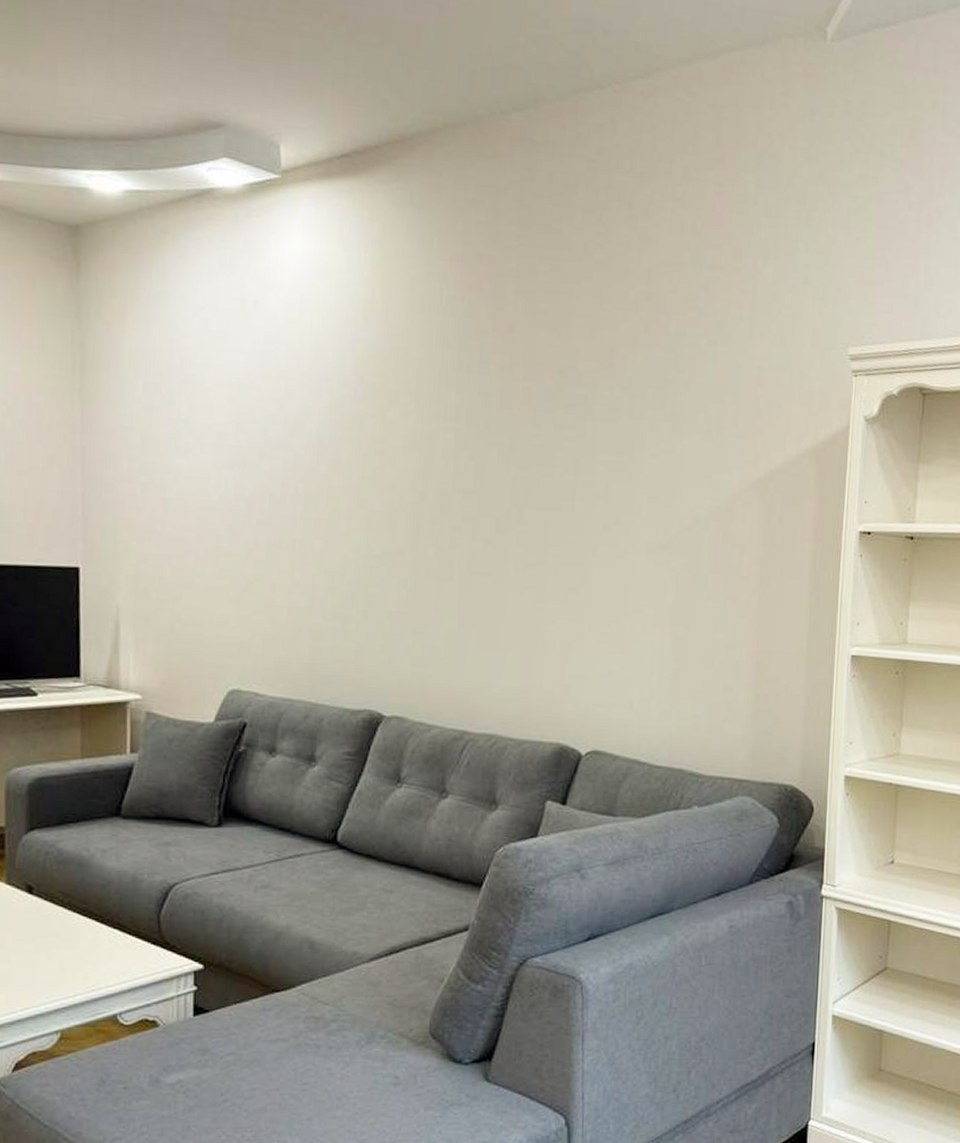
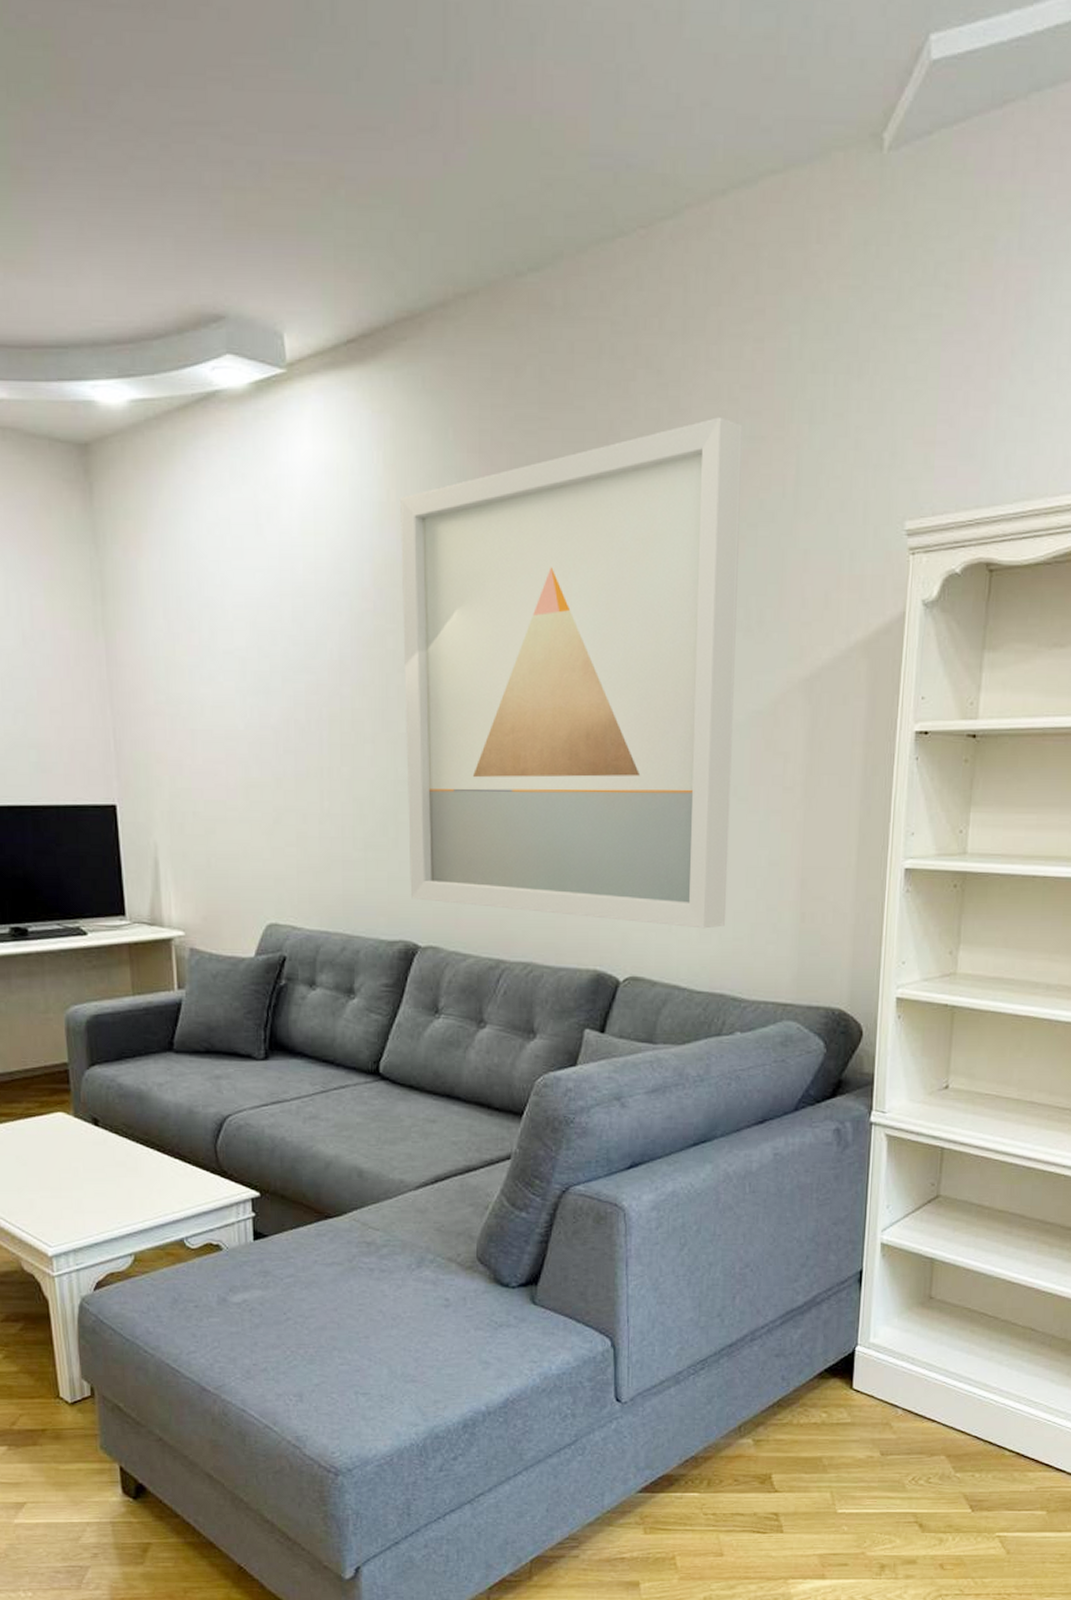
wall art: none [377,247,705,706] -> present [400,417,744,929]

